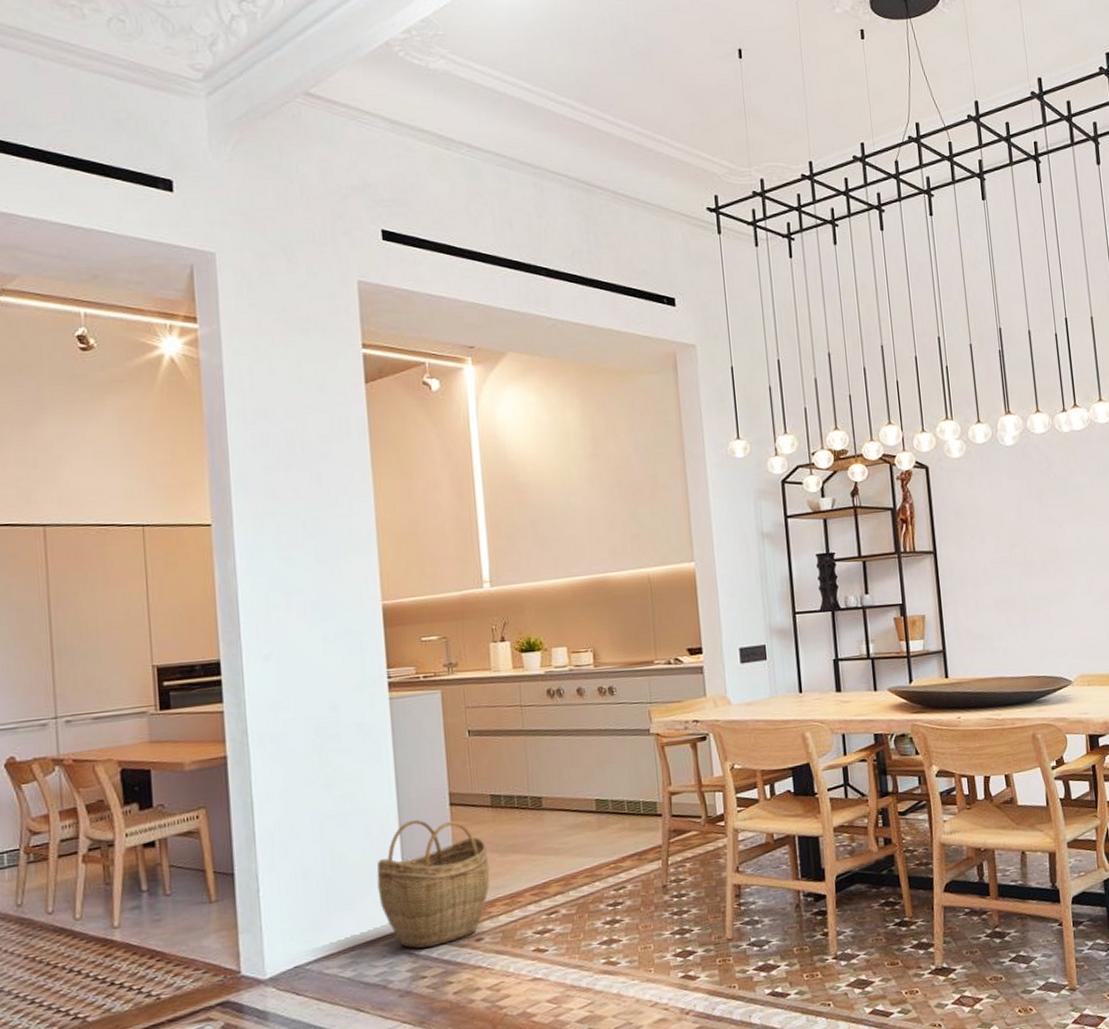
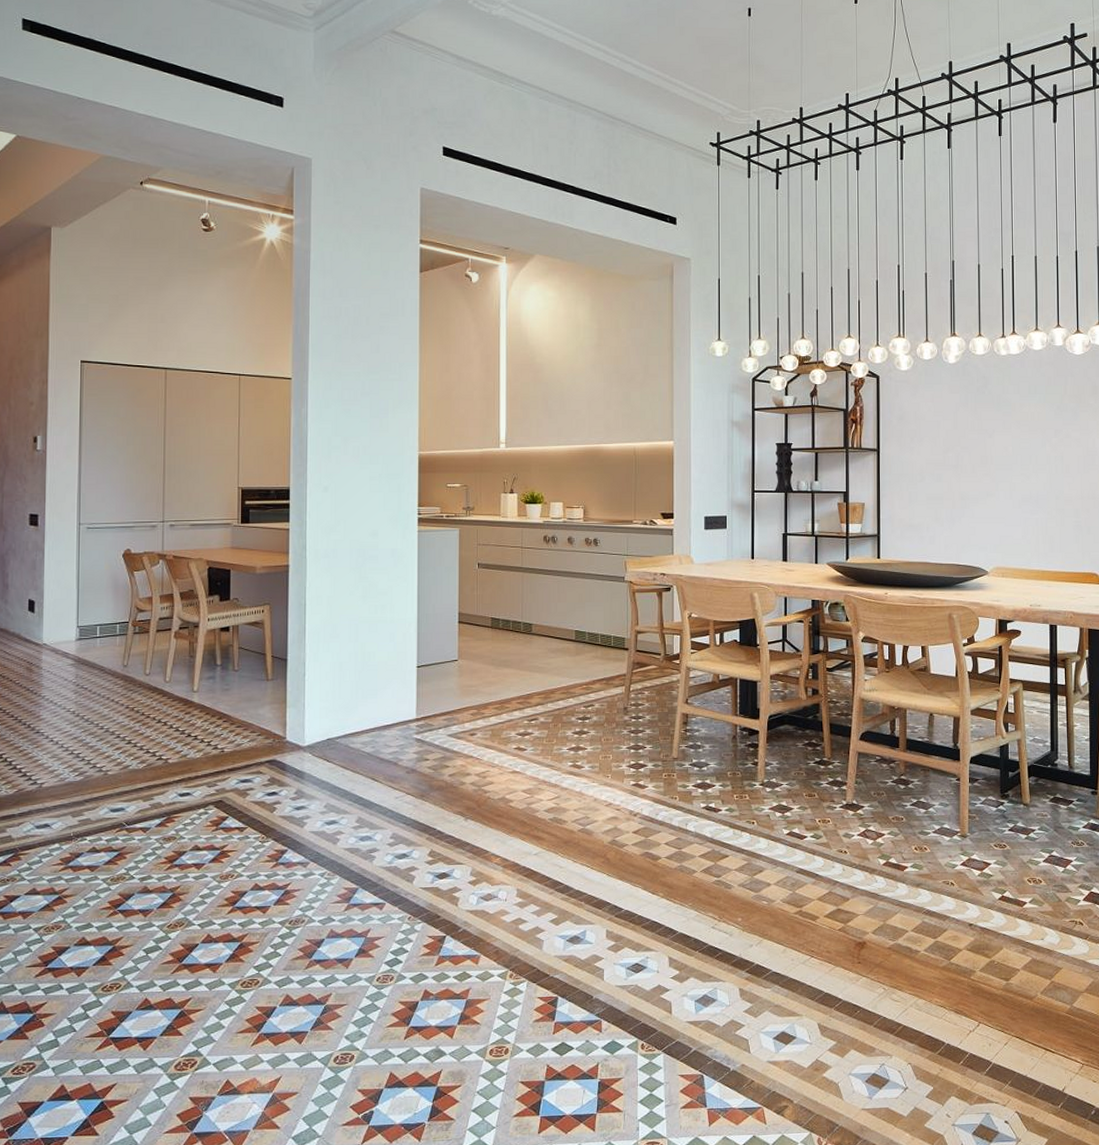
woven basket: present [376,819,490,949] -> none [397,631,486,737]

